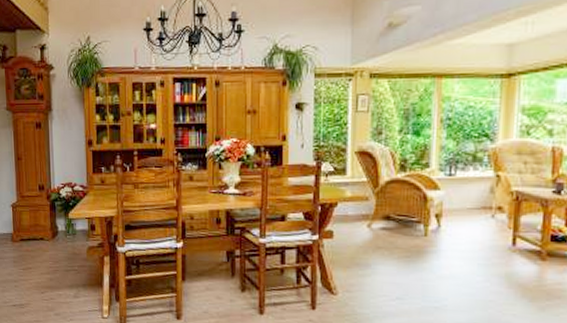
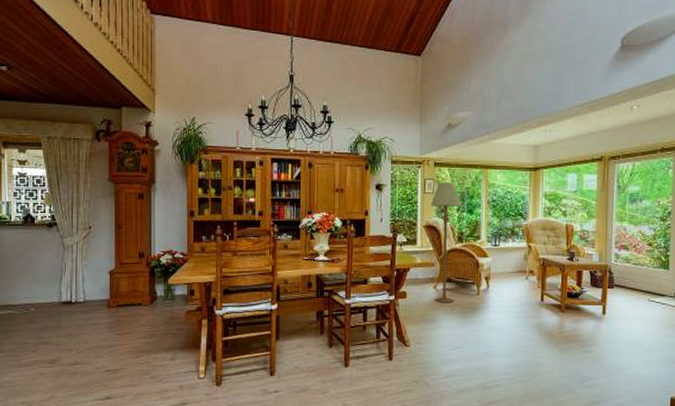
floor lamp: none [365,98,405,246] -> present [431,182,461,303]

